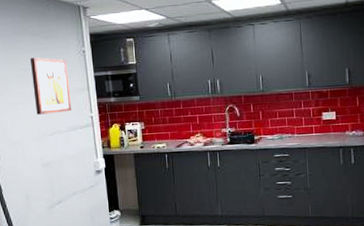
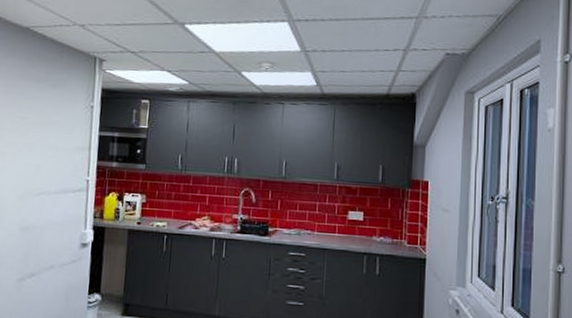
wall art: present [30,57,72,115] -> none [25,106,71,172]

